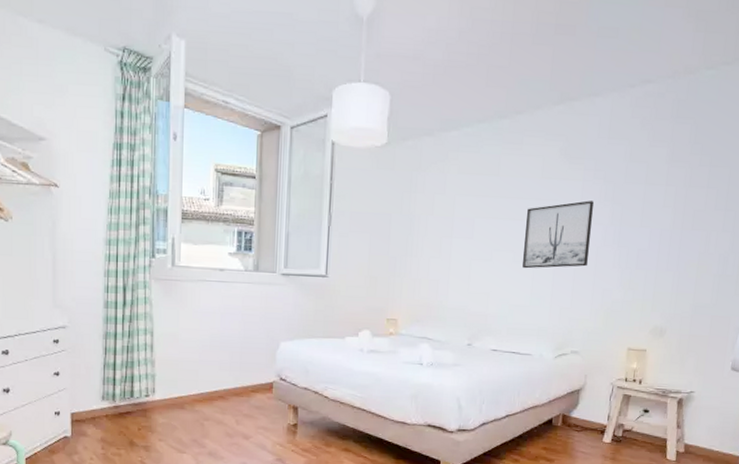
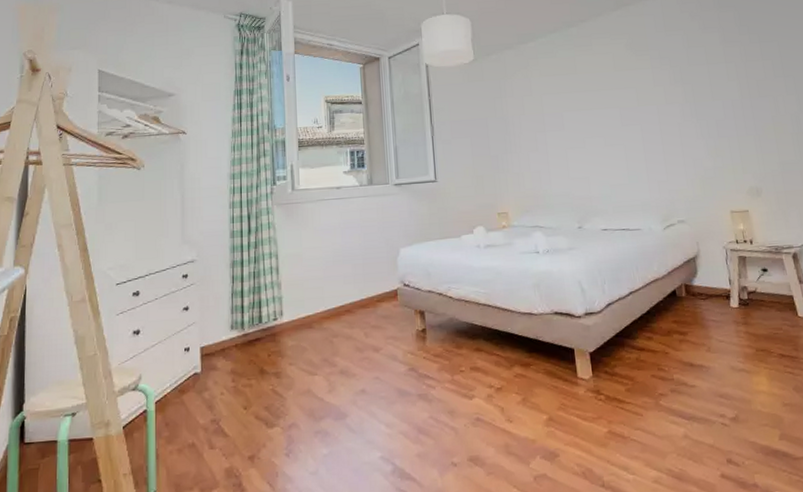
wall art: present [522,200,594,269] -> none [608,84,673,151]

